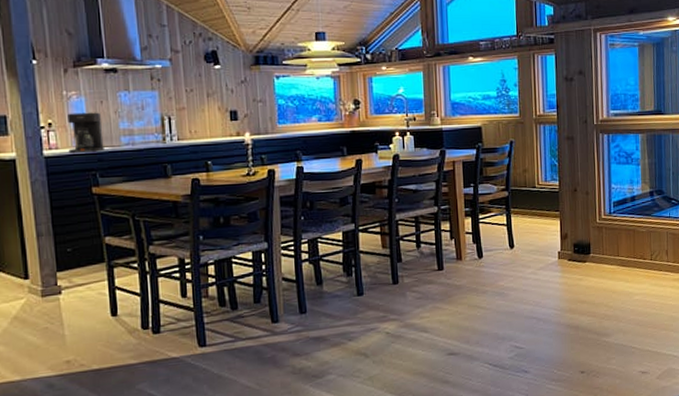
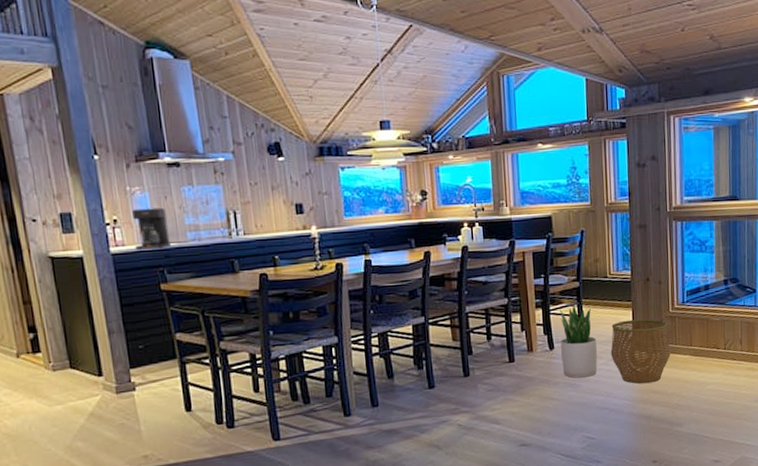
planter: none [489,214,526,287] -> present [560,305,598,378]
basket: none [538,228,598,294] -> present [610,318,671,384]

